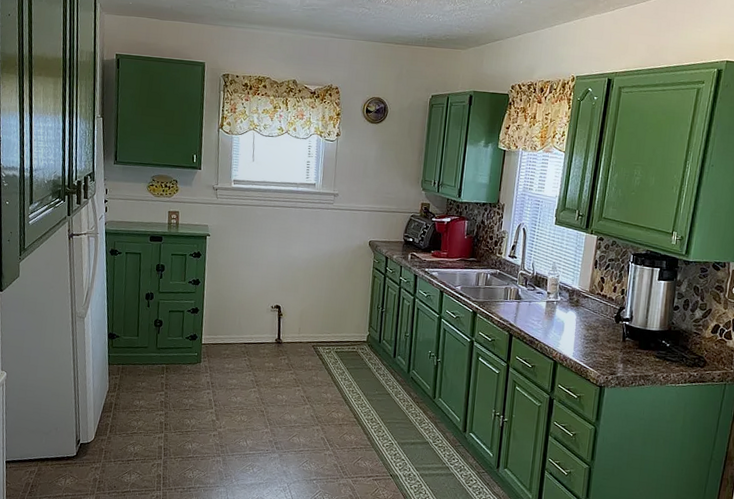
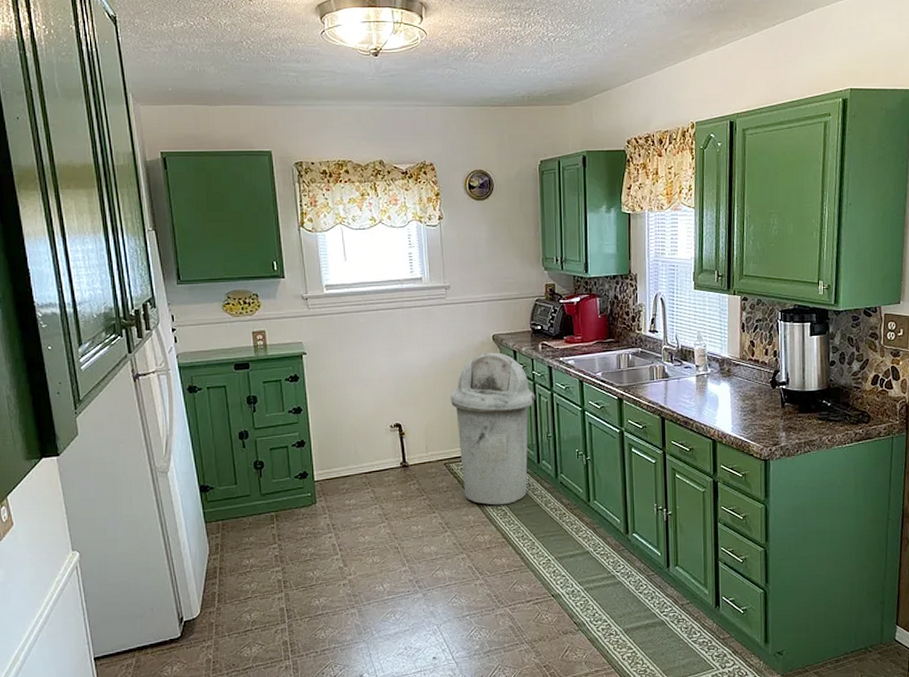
trash can: none [325,255,400,390] -> present [450,352,536,505]

